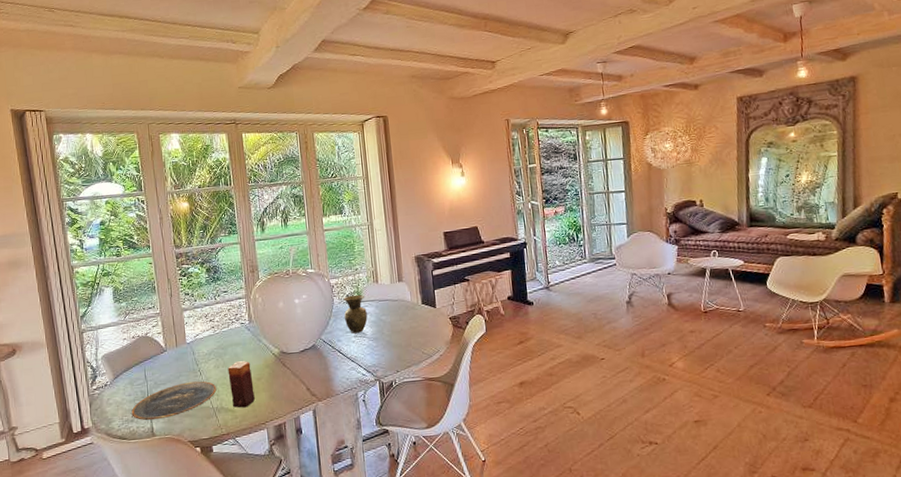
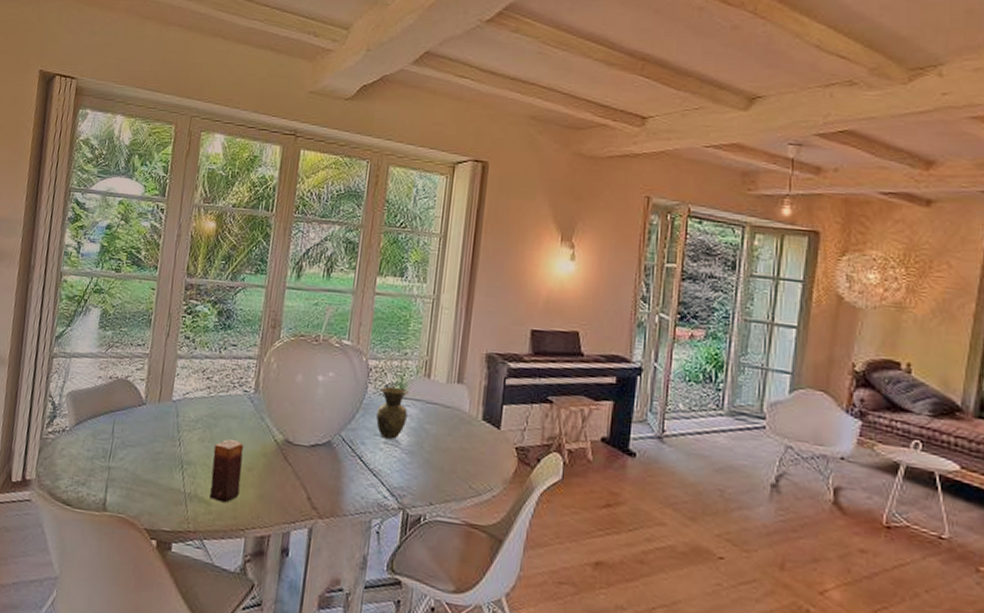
plate: present [131,381,217,421] -> none [85,450,195,491]

